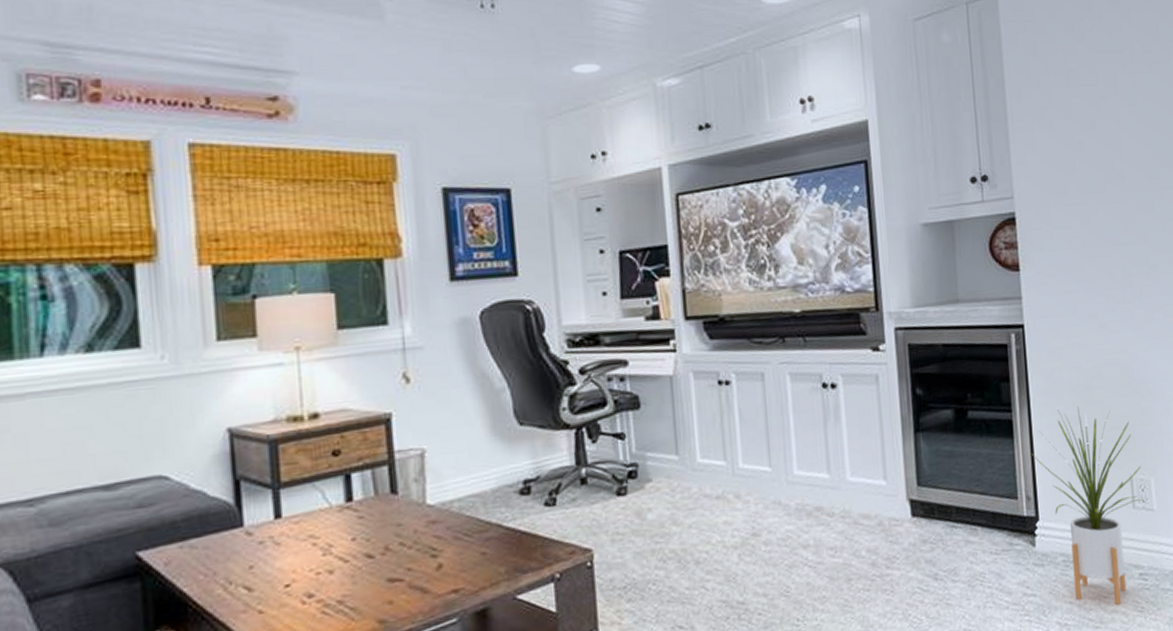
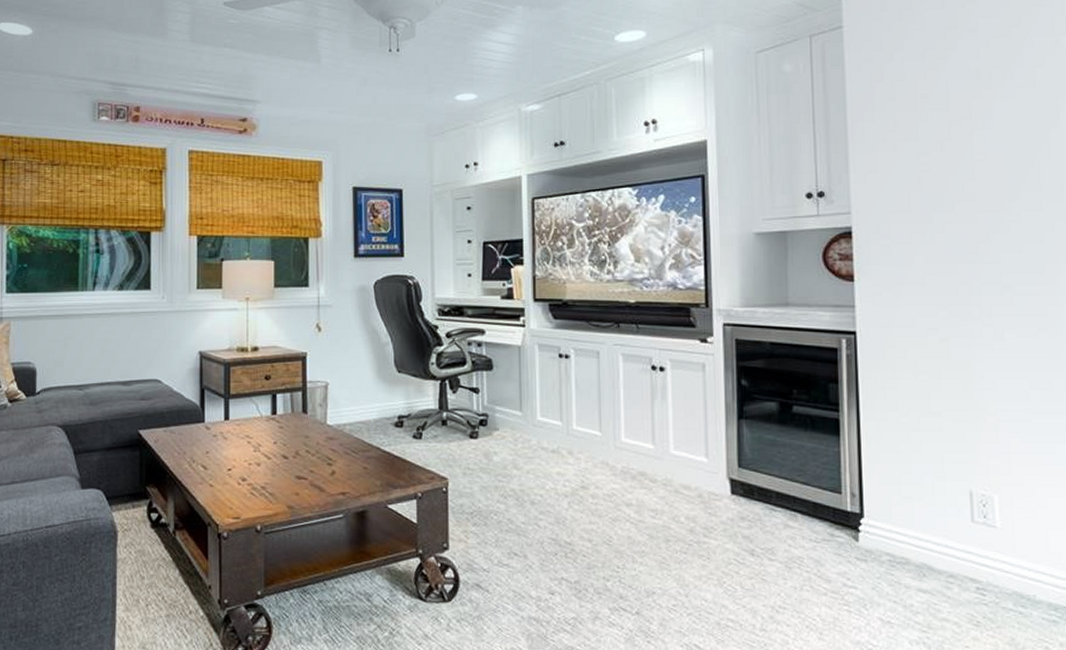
house plant: present [1031,407,1149,604] -> none [858,415,991,613]

